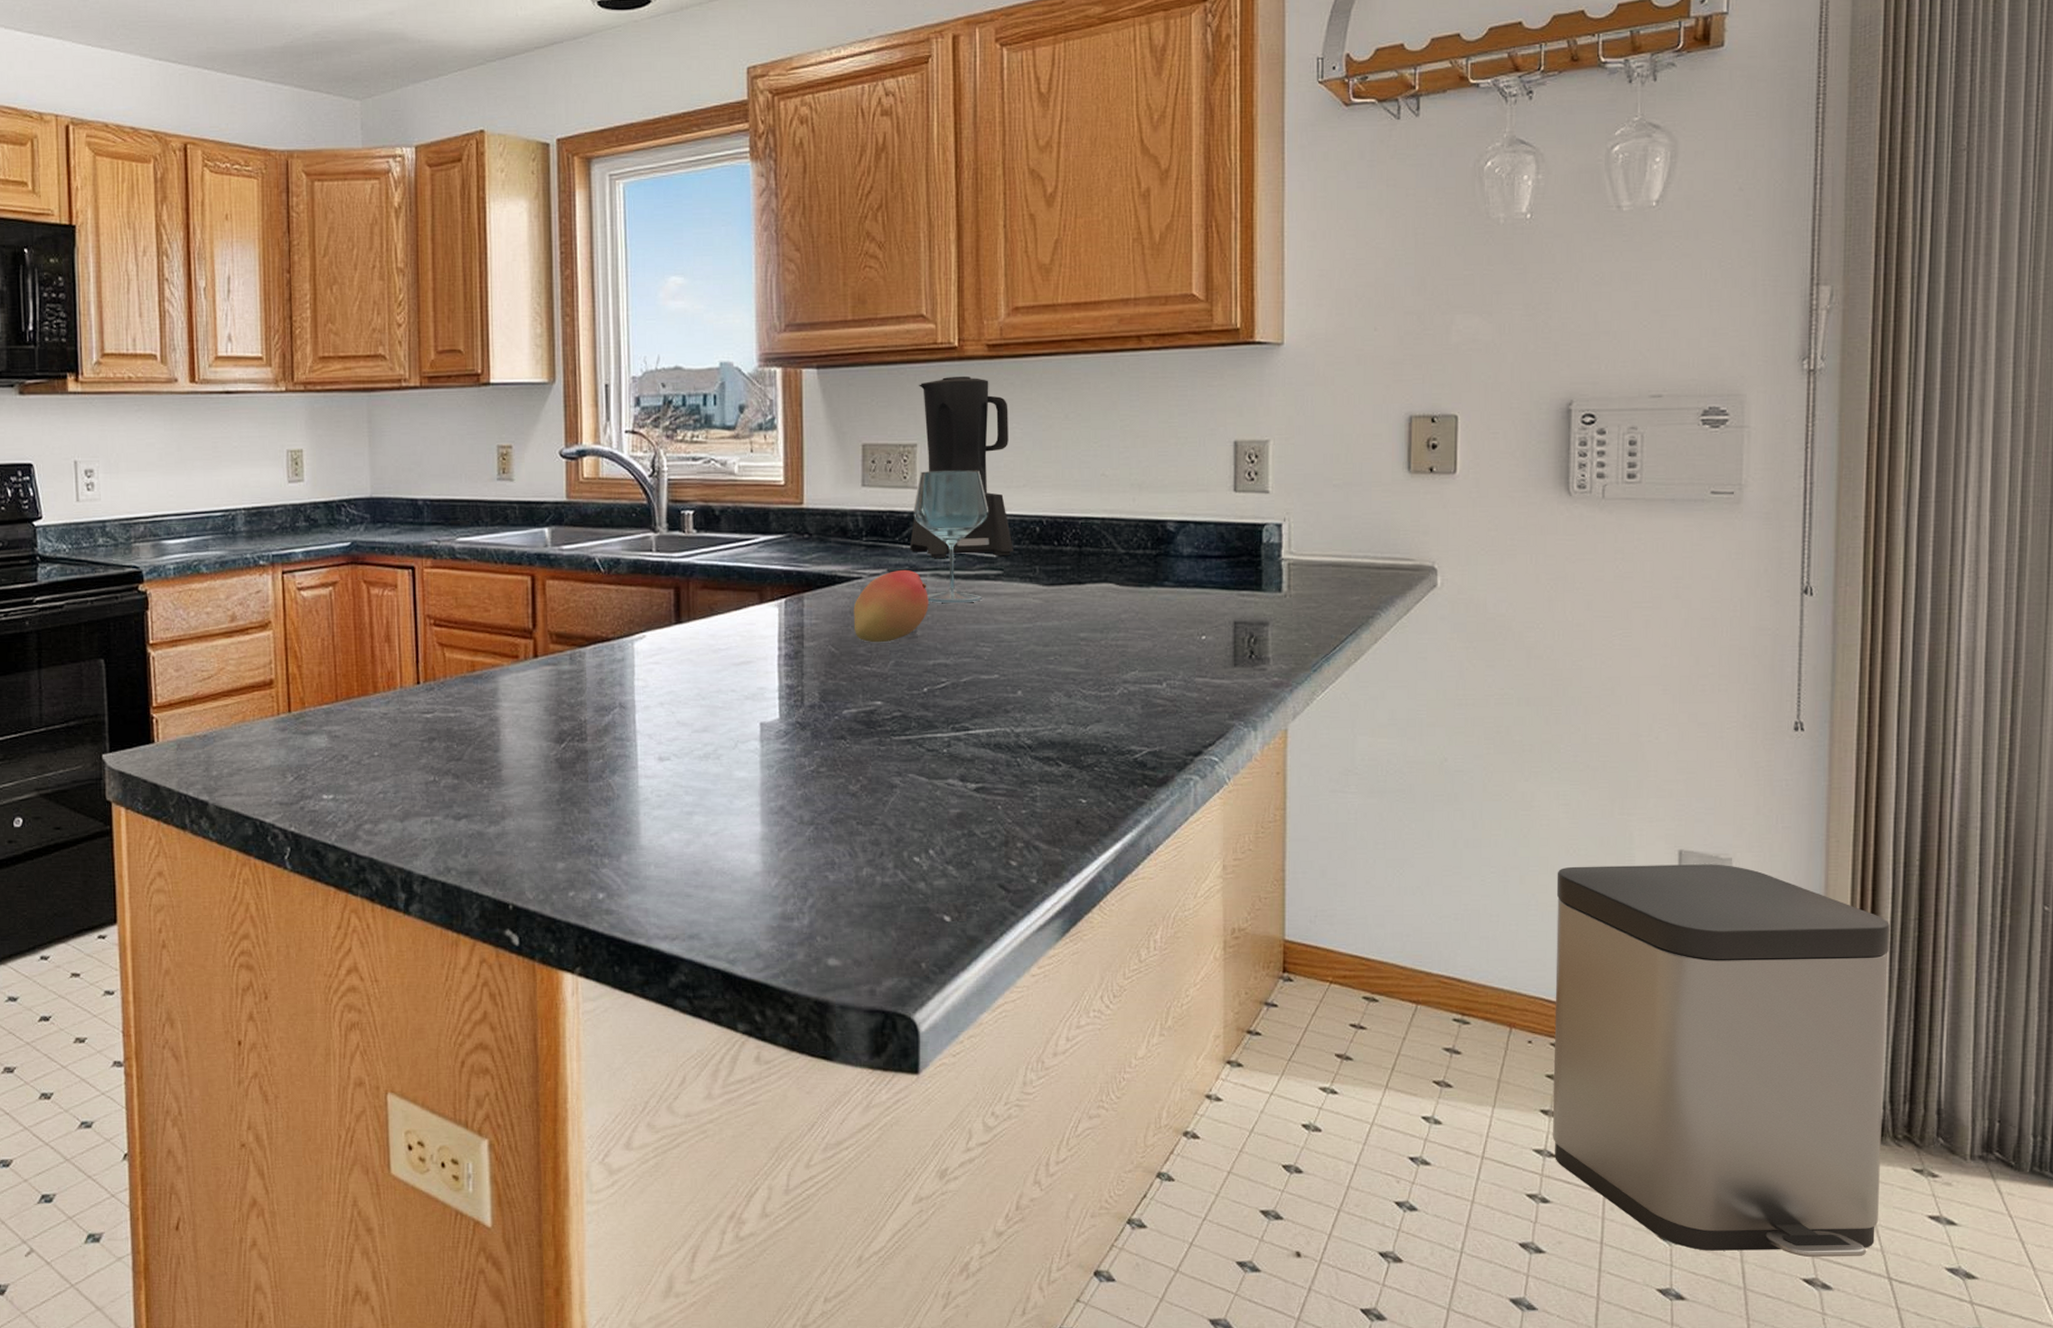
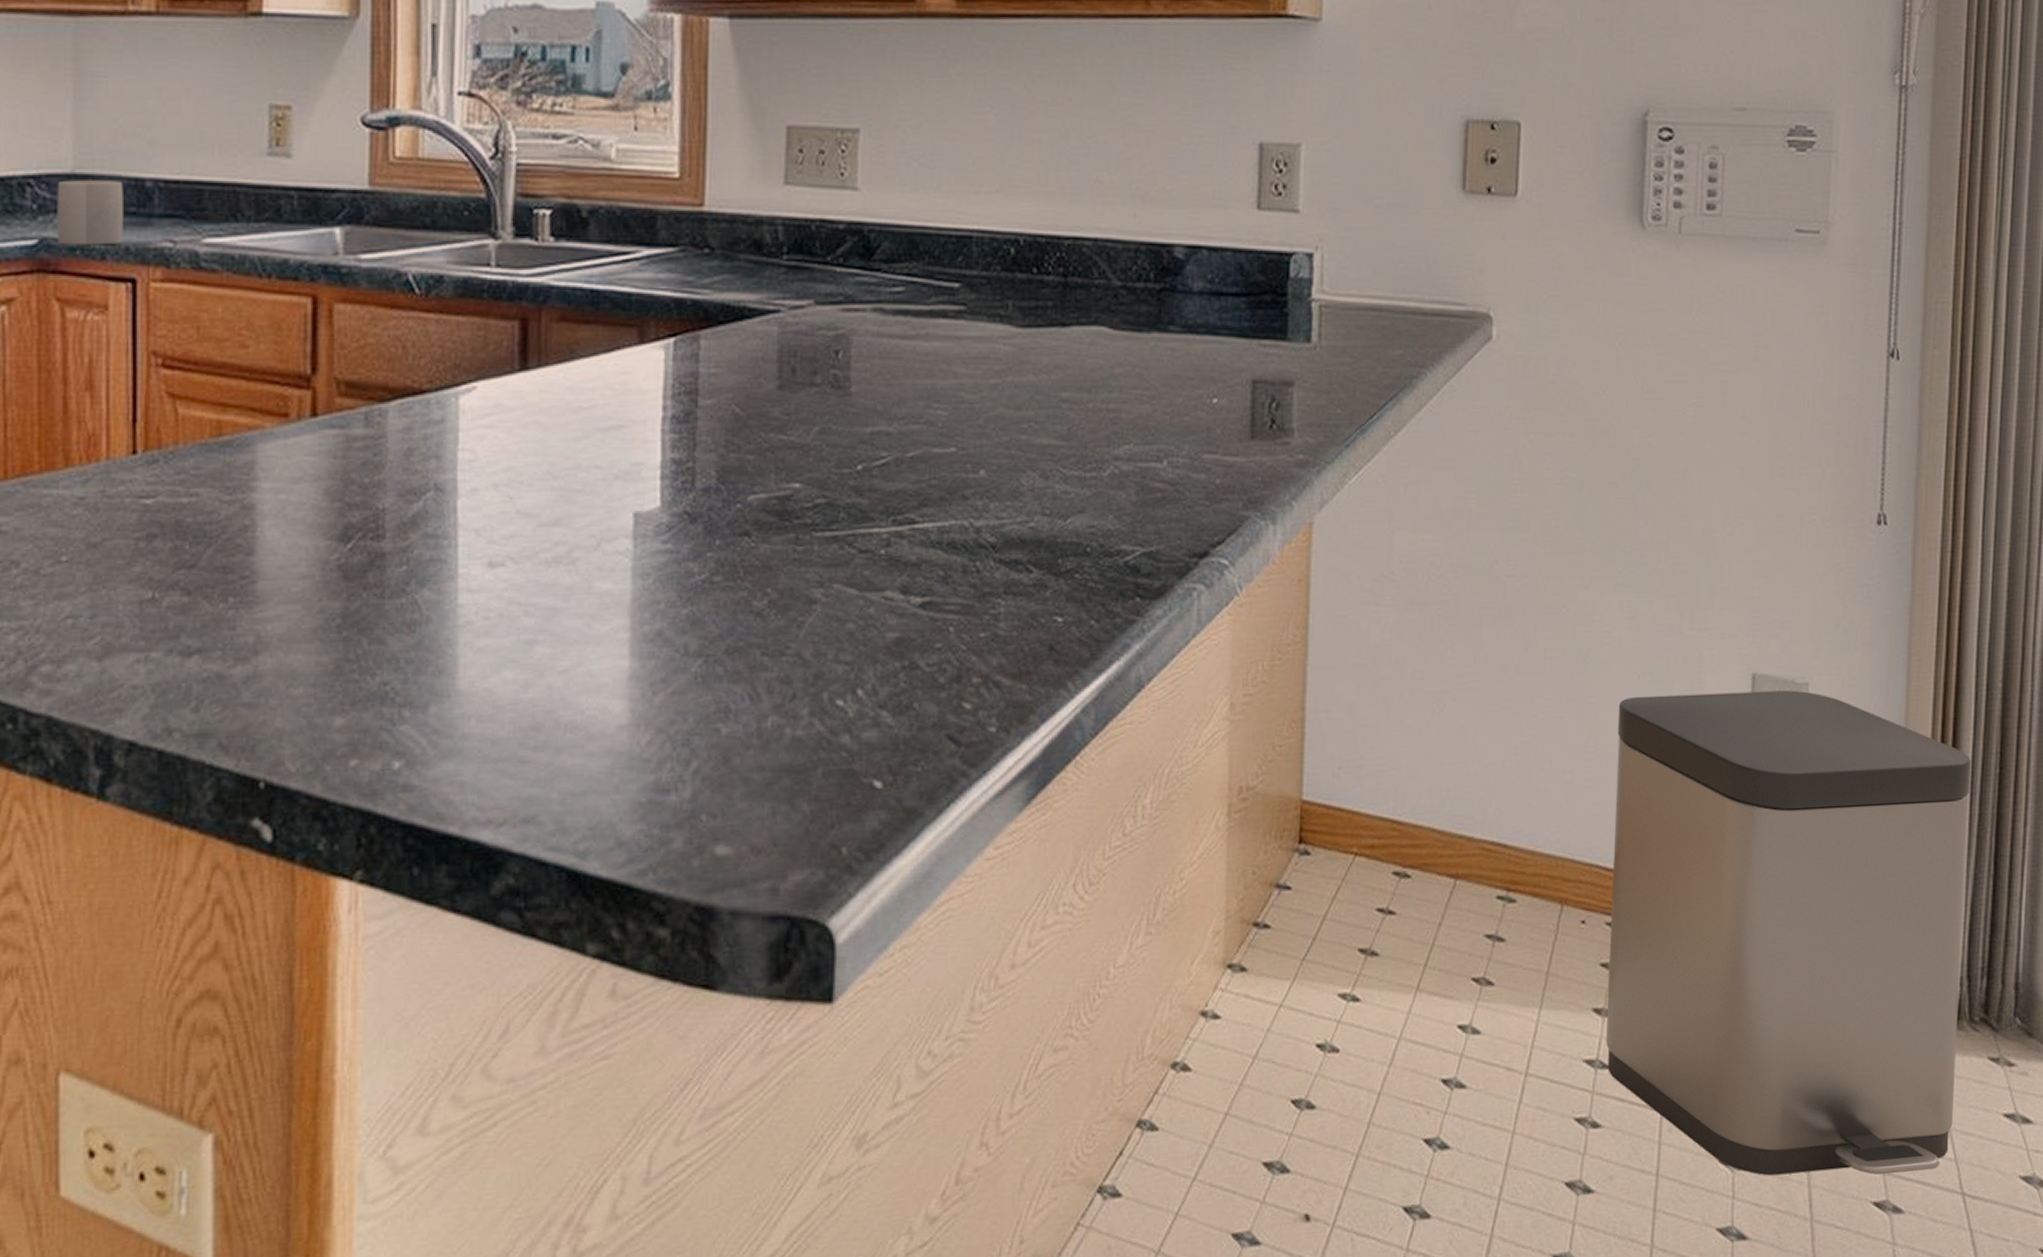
paper towel roll: none [361,501,405,545] -> present [56,180,123,246]
fruit: present [853,569,929,643] -> none [766,301,868,402]
blender: present [909,377,1013,558] -> none [844,39,981,286]
wine glass: present [912,470,989,604] -> none [850,167,951,349]

